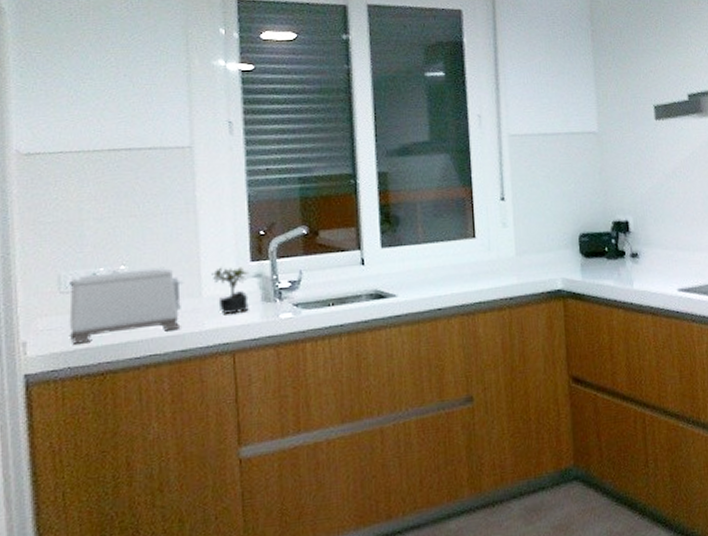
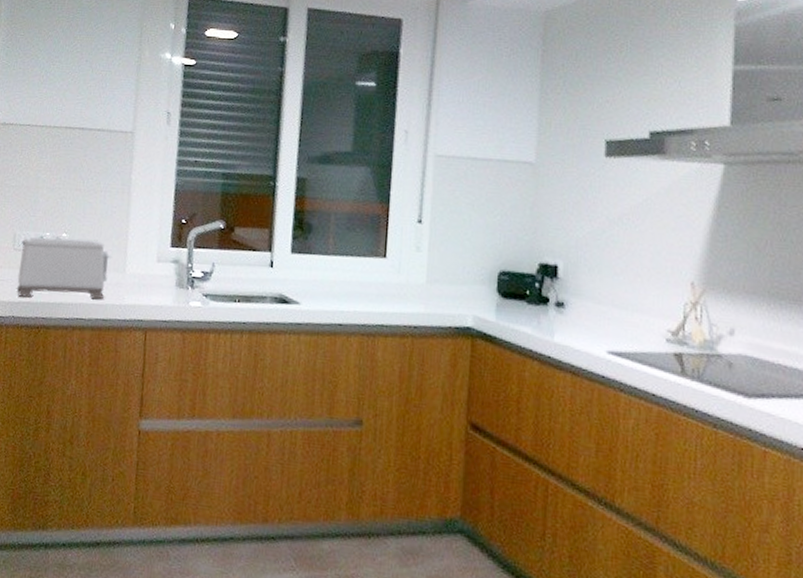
succulent plant: present [211,267,250,315] -> none [136,248,169,295]

